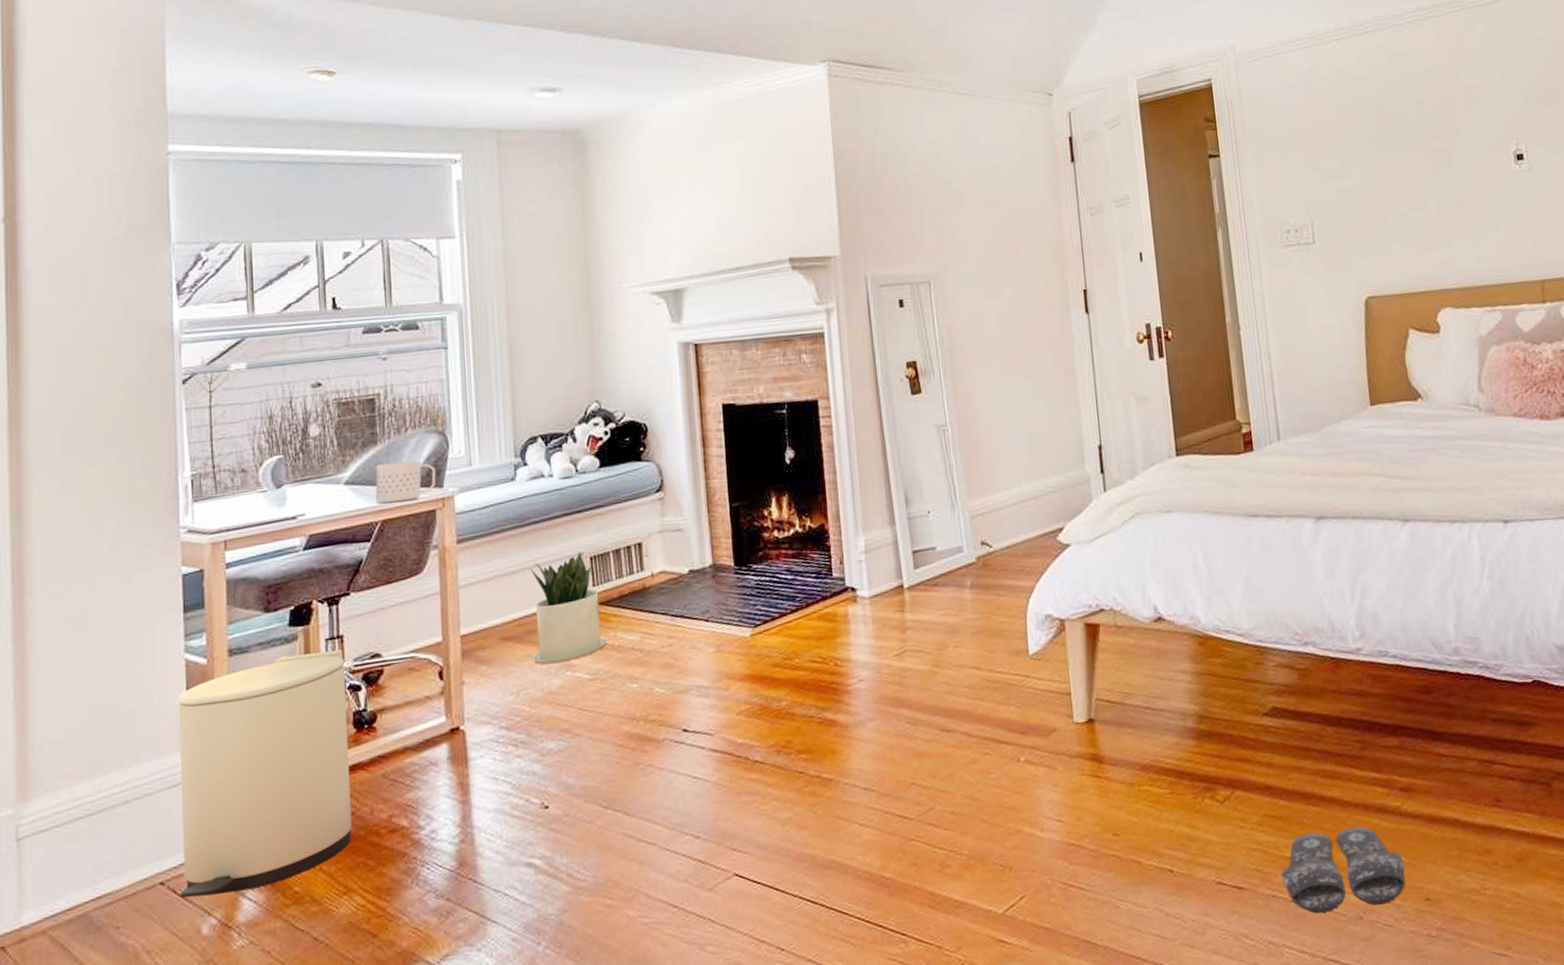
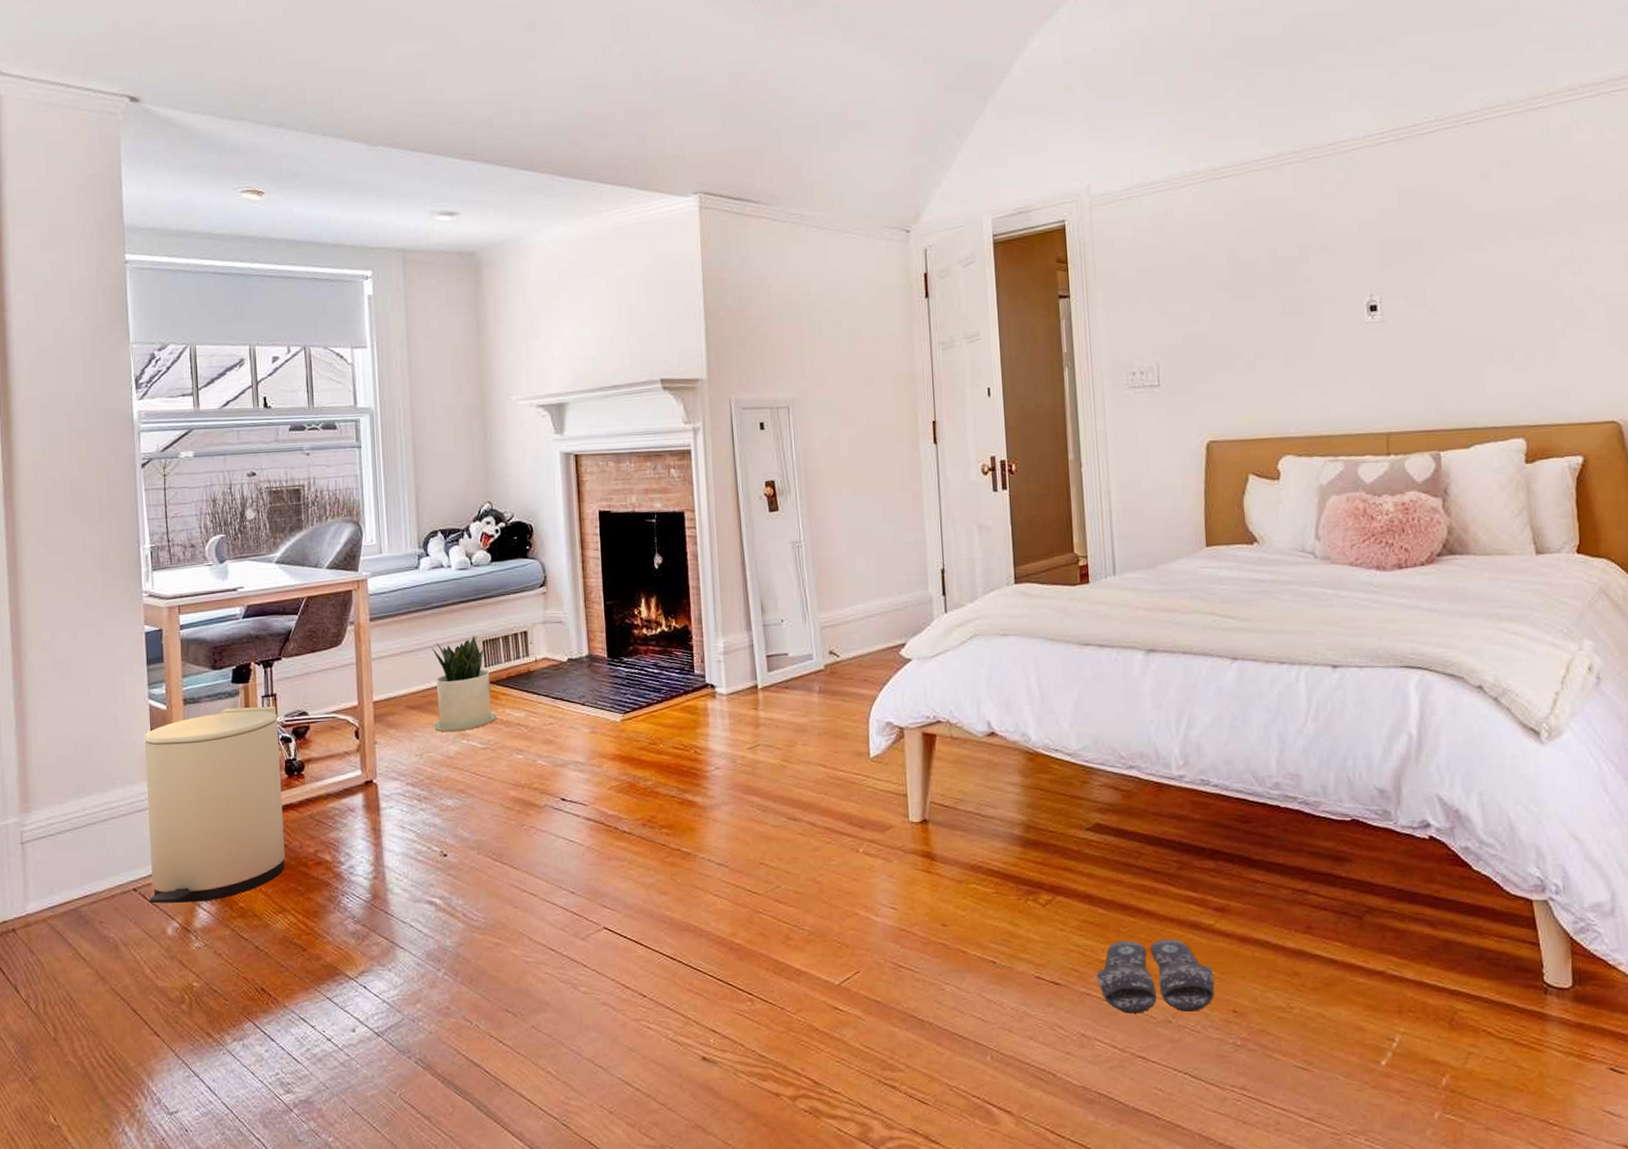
mug: present [375,460,436,504] -> none [301,546,352,582]

